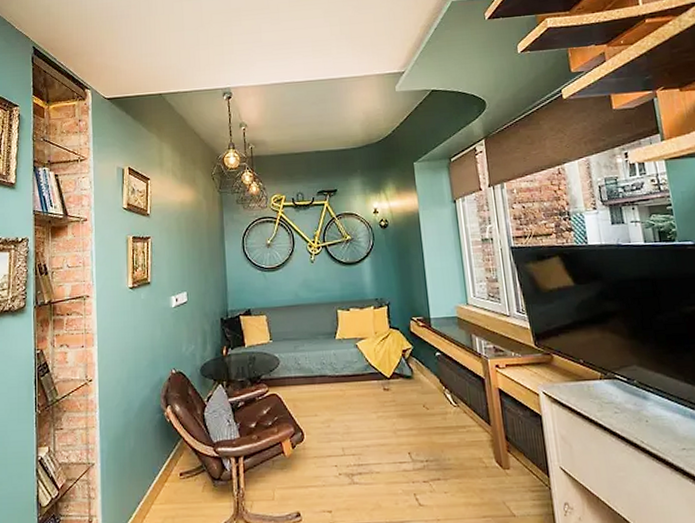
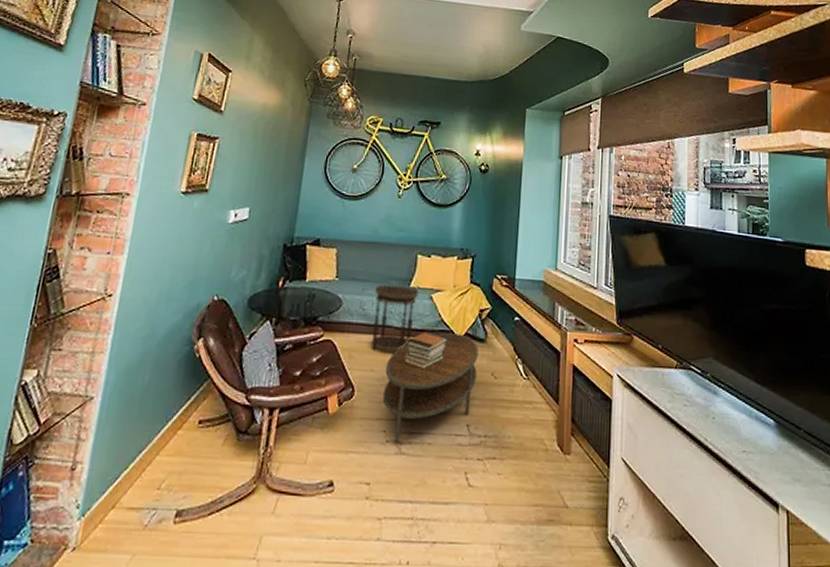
side table: none [304,338,345,399] -> present [370,283,420,354]
coffee table: none [327,374,410,475] -> present [382,333,479,443]
book stack: none [341,375,378,410] -> present [404,330,448,370]

